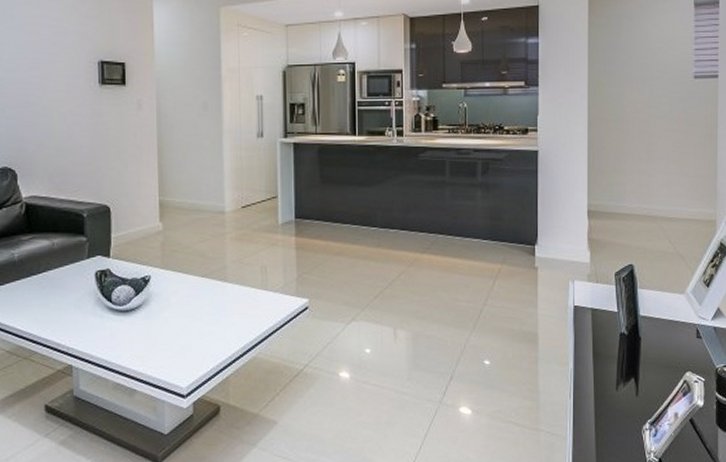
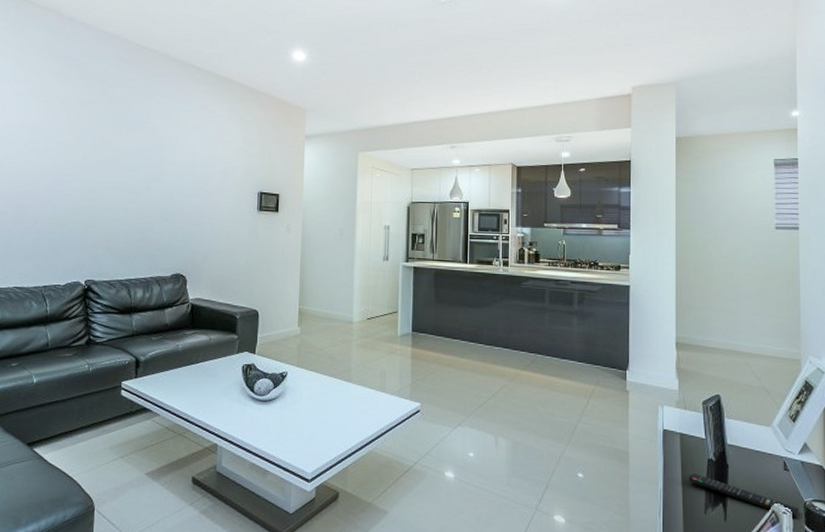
remote control: none [600,349,711,386] -> present [689,473,800,518]

